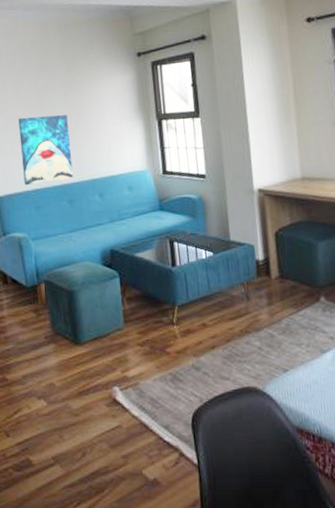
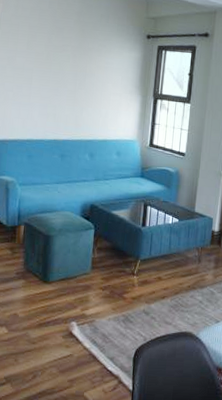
wall art: present [18,114,73,186] -> none [21,70,73,136]

